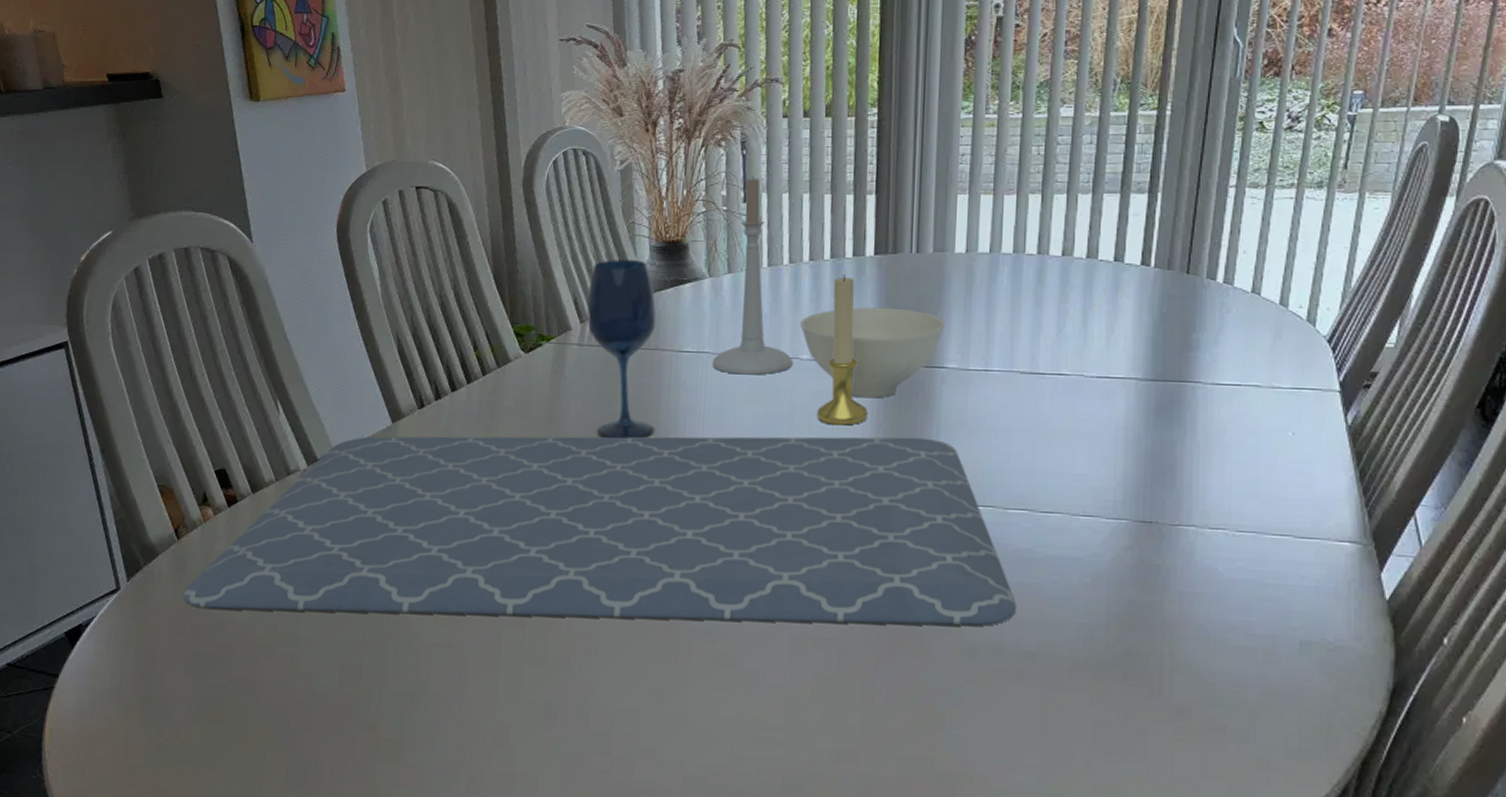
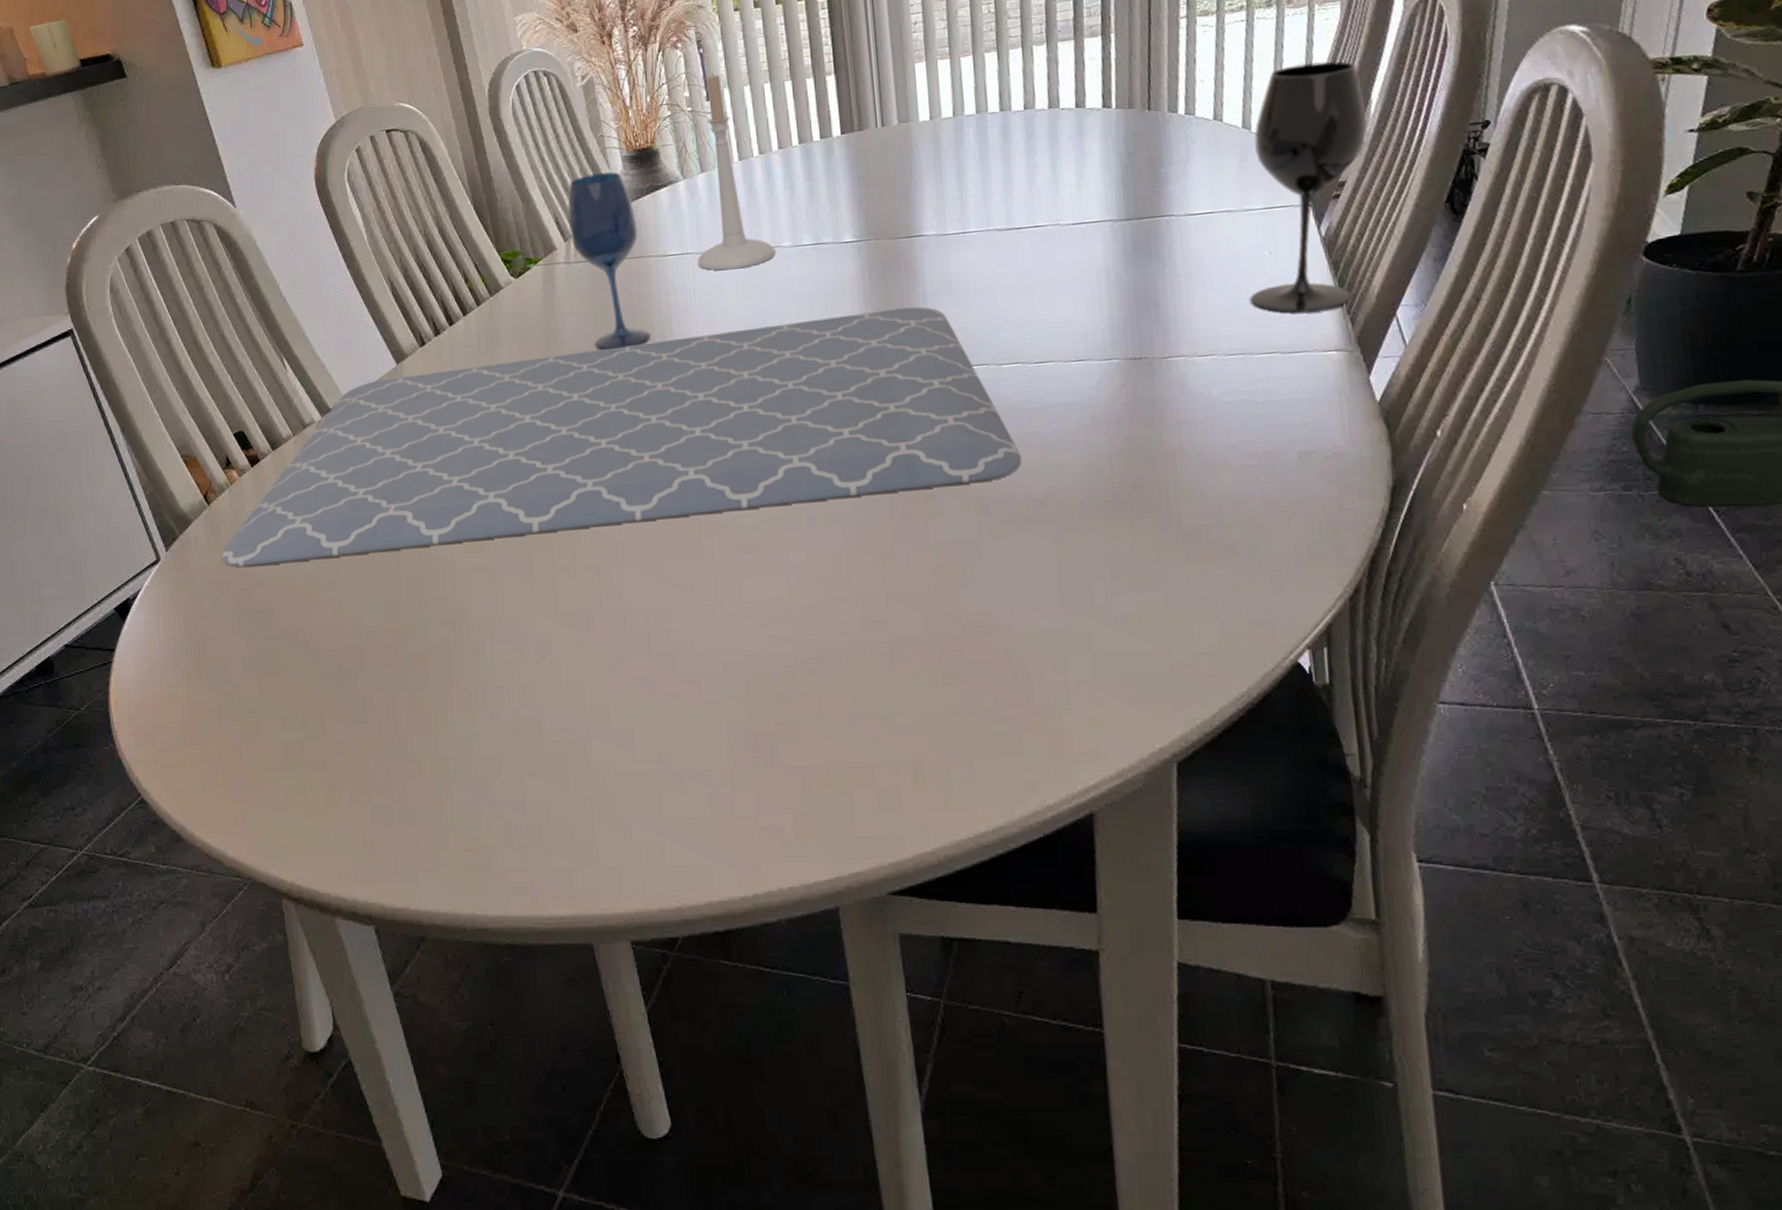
candle: none [72,30,120,86] -> present [29,19,83,77]
bowl: present [799,307,946,399] -> none [777,183,920,277]
candle holder: present [816,275,868,426] -> none [804,158,855,307]
wineglass: none [1268,249,1406,500] -> present [1250,61,1367,313]

